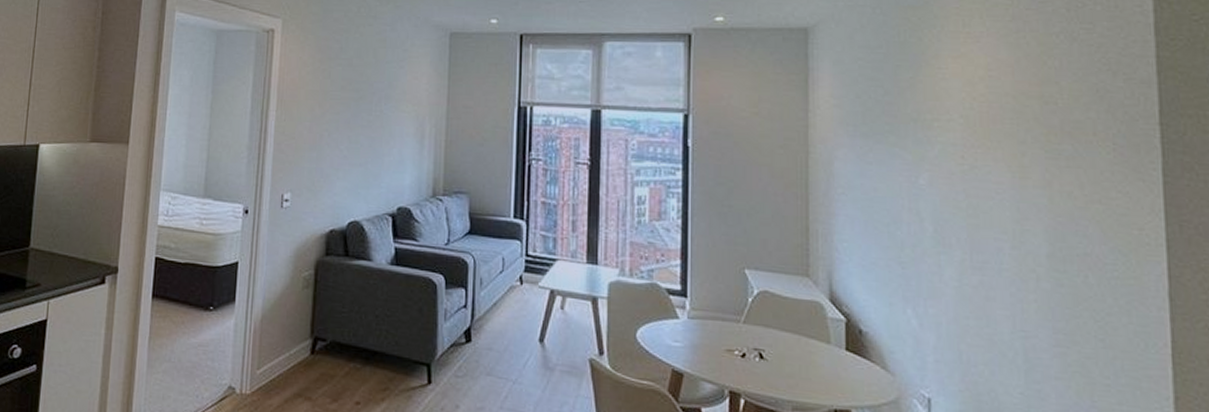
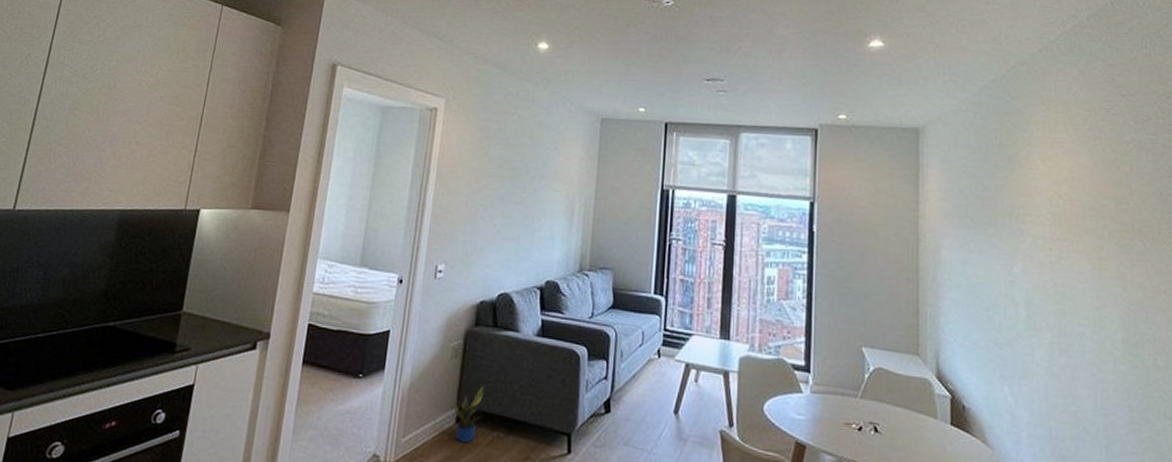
potted plant: none [309,315,339,374] -> present [454,385,485,443]

